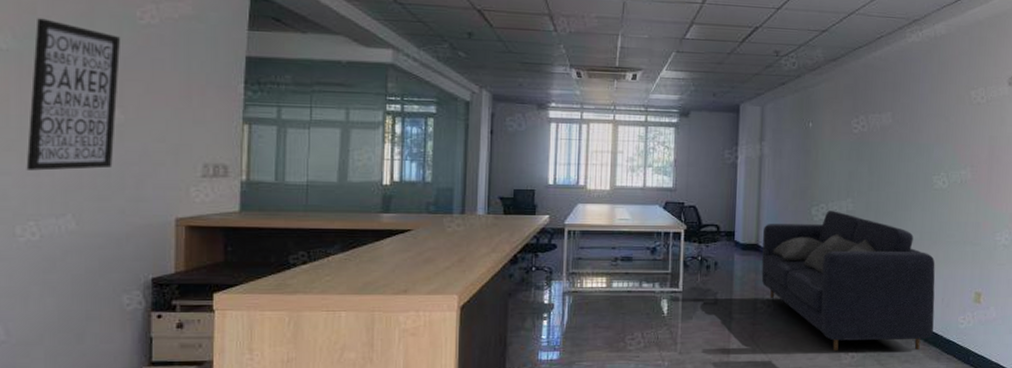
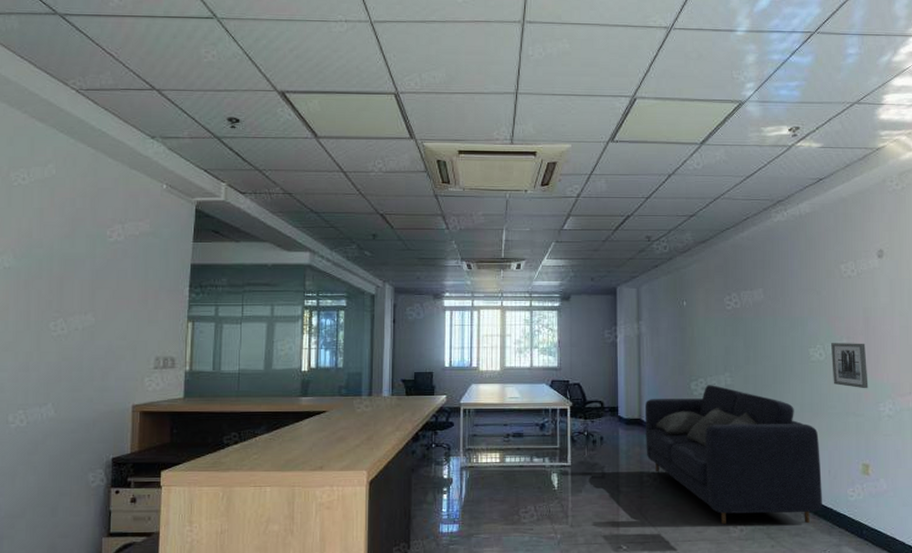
wall art: present [26,18,121,171] -> none [19,241,95,367]
wall art: none [953,171,988,218] -> present [831,343,869,389]

